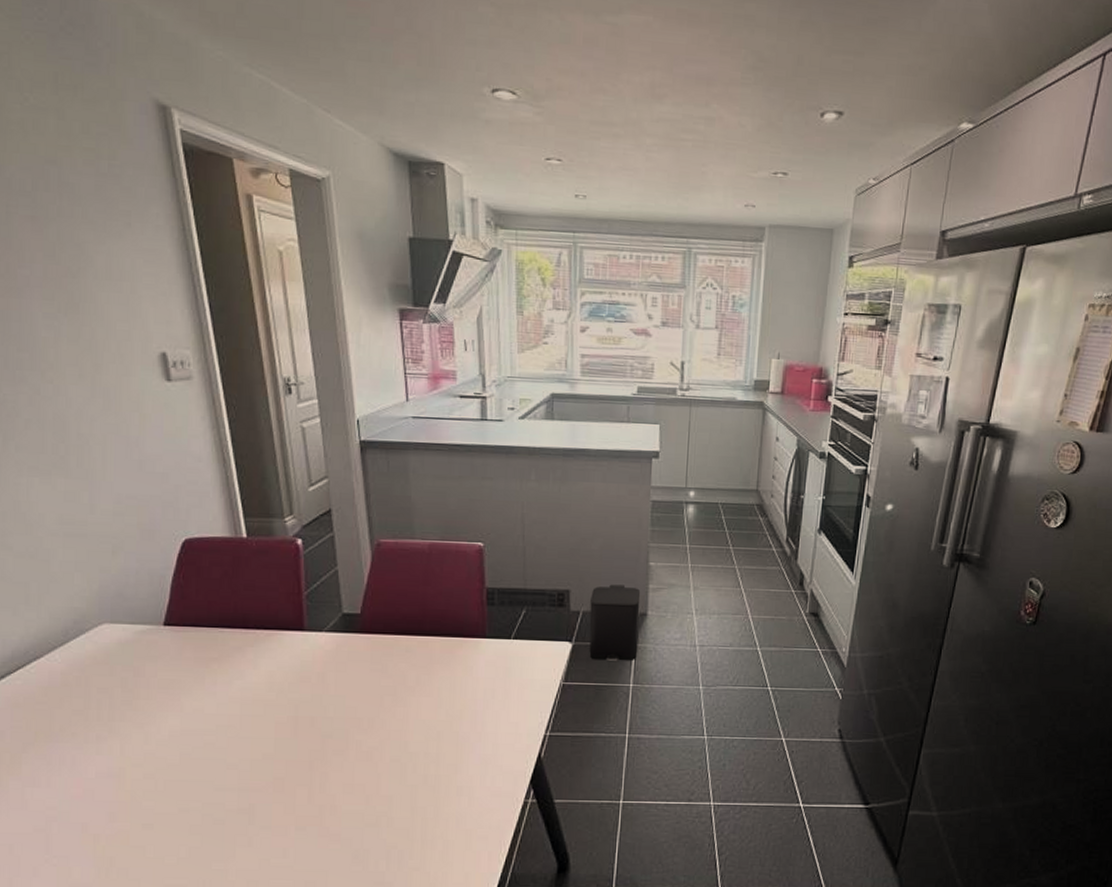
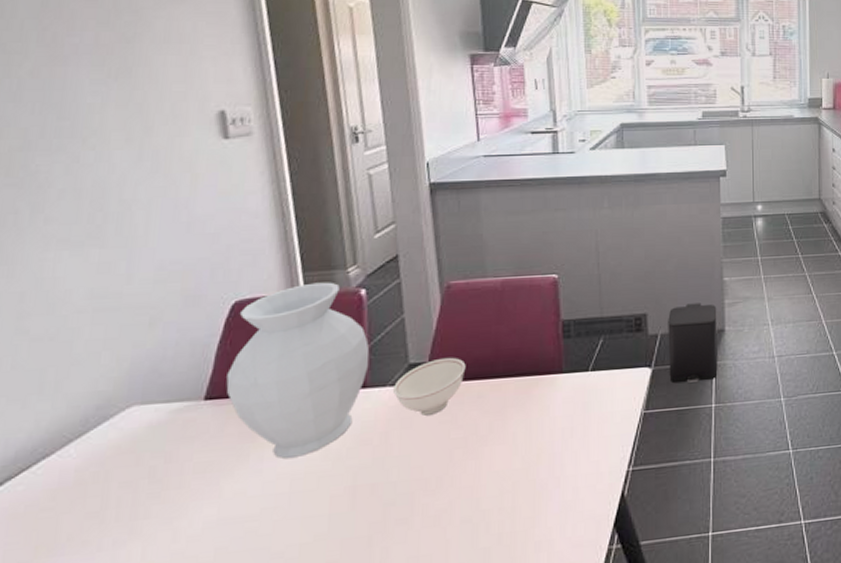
vase: none [181,528,307,685] -> present [226,282,370,458]
bowl: none [329,611,395,662] -> present [393,357,466,416]

